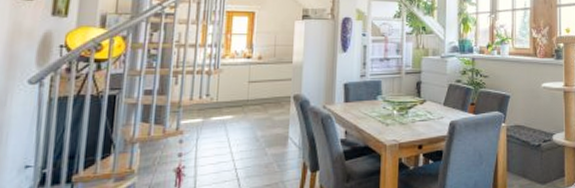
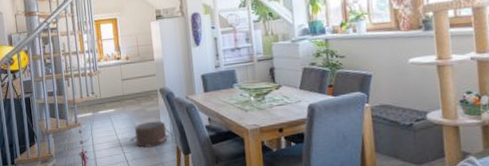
pouf: none [245,132,297,163] -> present [129,121,170,148]

